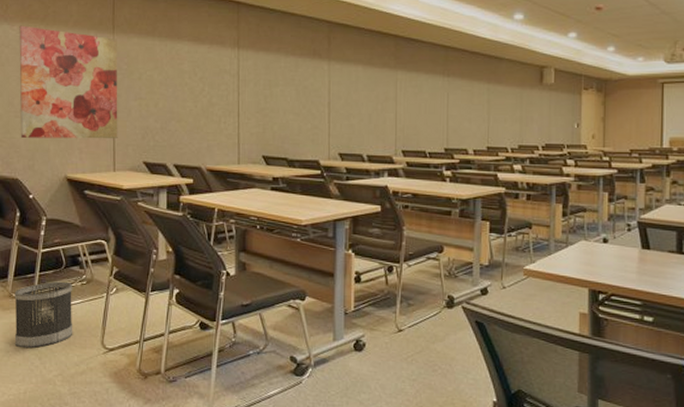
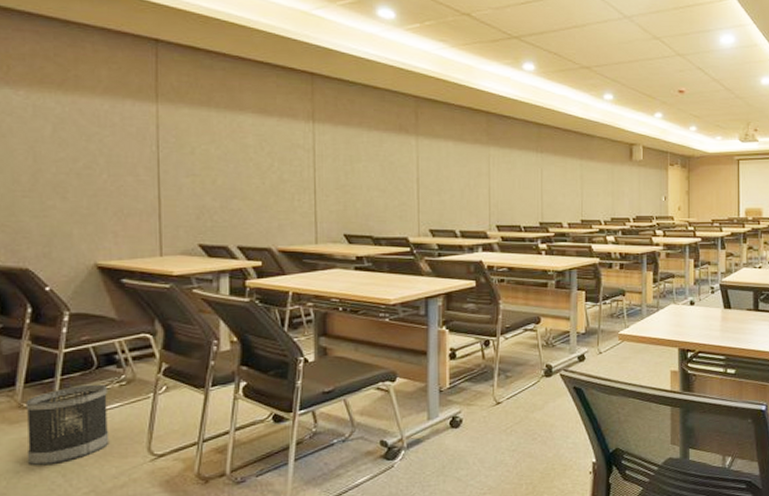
wall art: present [19,25,118,139] -> none [26,90,165,221]

